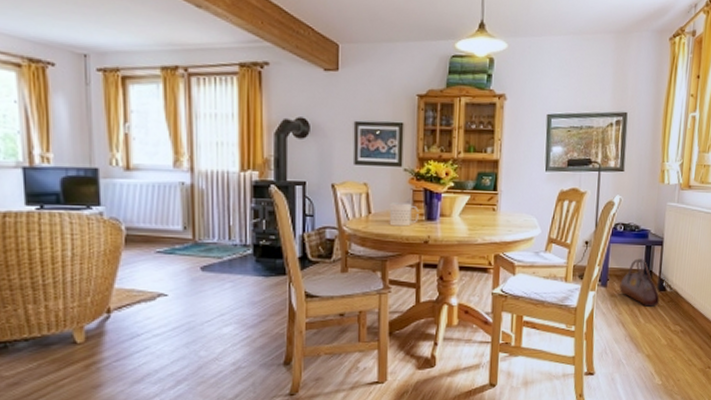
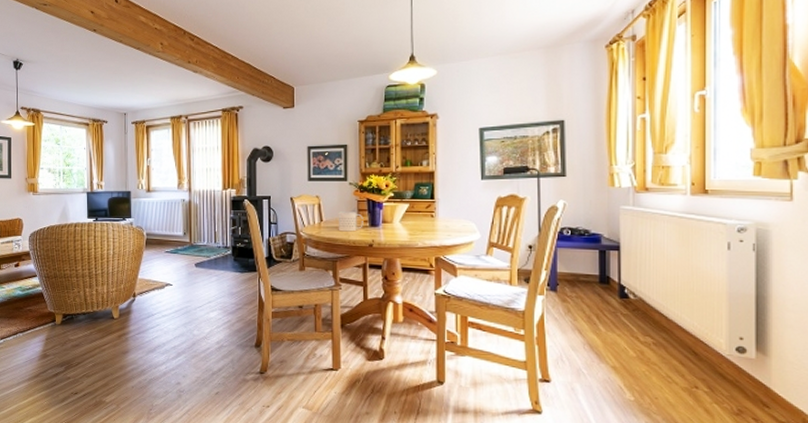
handbag: present [619,258,660,307] -> none [572,263,622,315]

